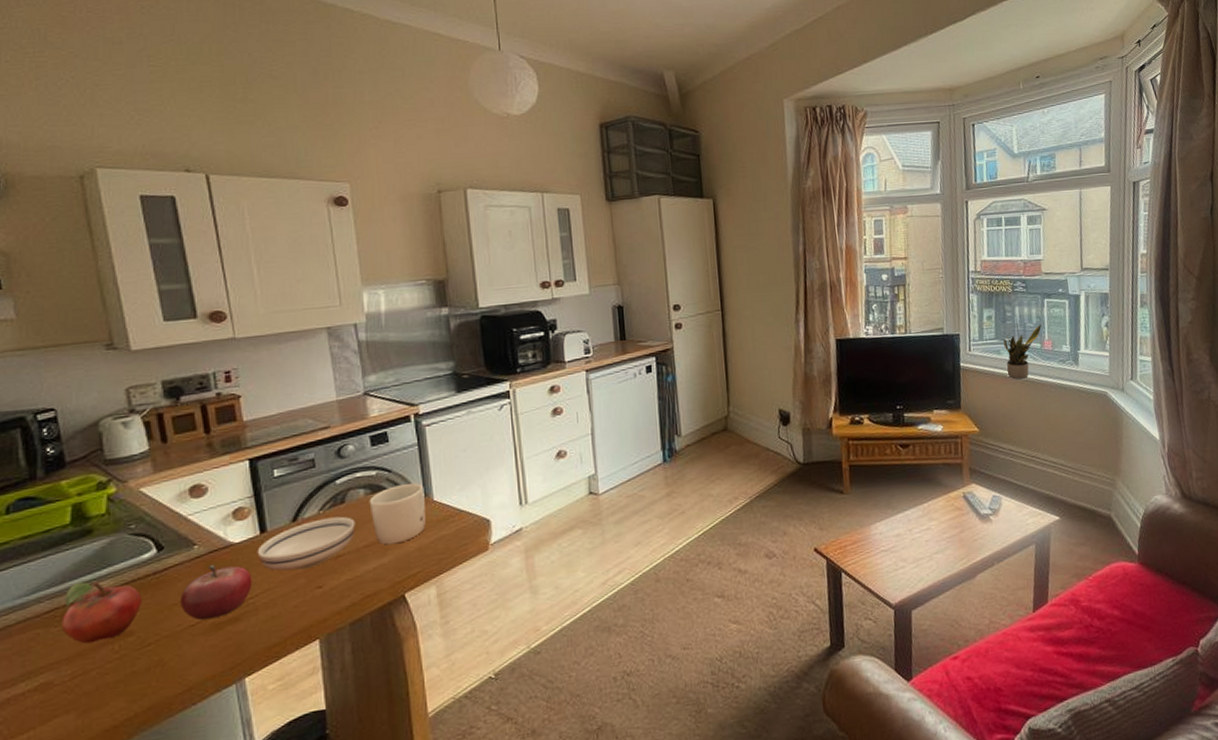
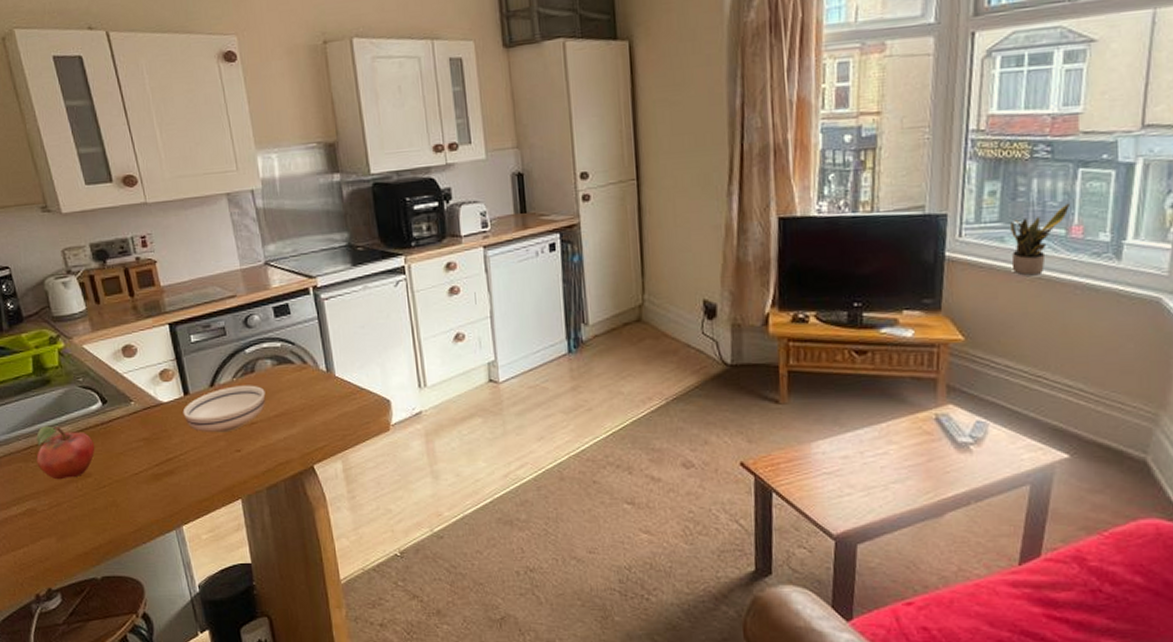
fruit: present [179,564,252,620] -> none [124,420,182,470]
mug: present [369,483,426,545] -> none [276,356,330,417]

